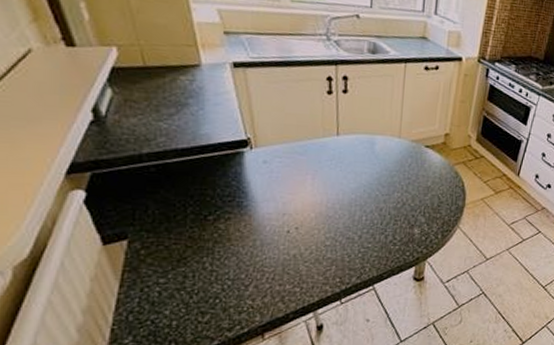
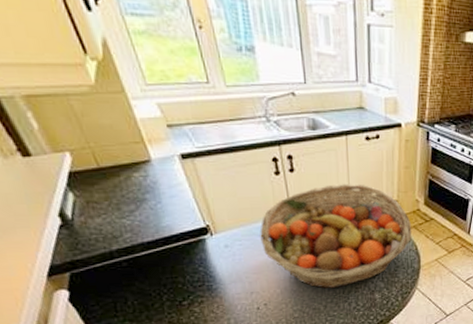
fruit basket: none [302,110,460,219] -> present [260,184,411,289]

